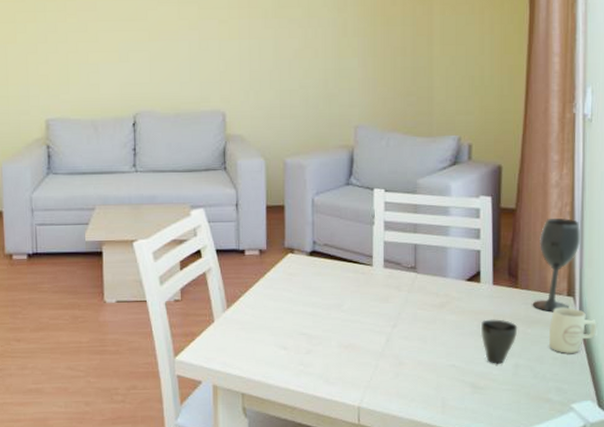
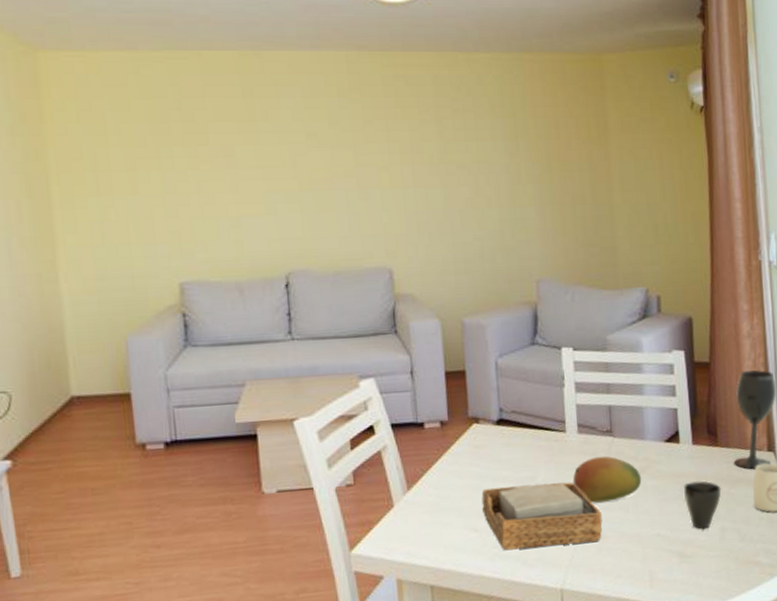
napkin holder: none [291,311,401,368] -> present [481,482,603,551]
fruit: none [376,290,441,332] -> present [572,456,642,503]

